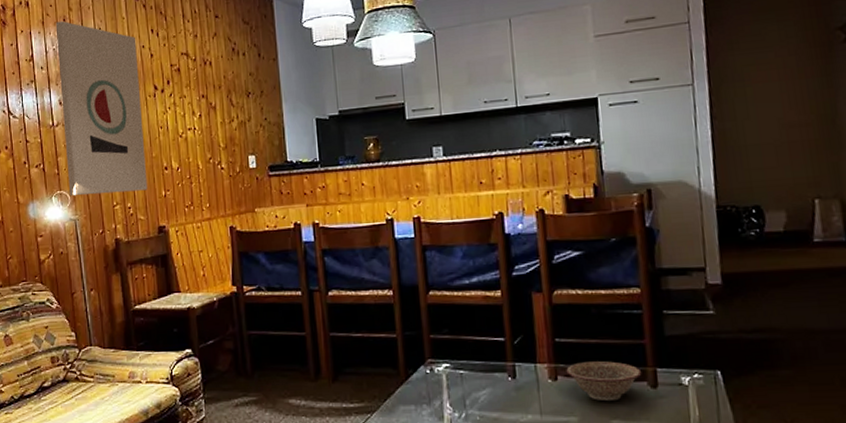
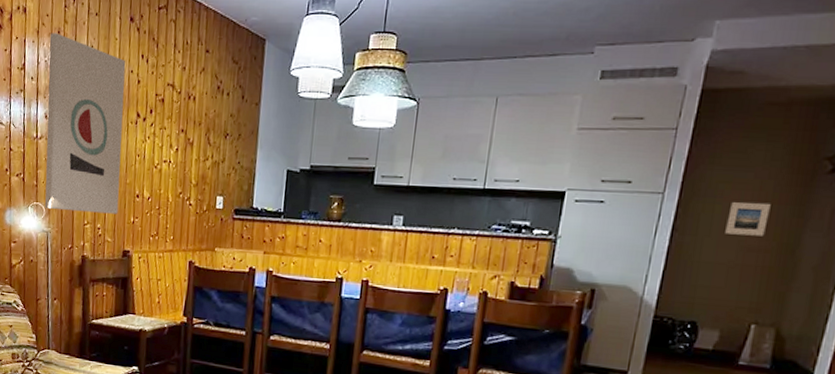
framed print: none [760,78,801,114] -> present [725,202,771,236]

